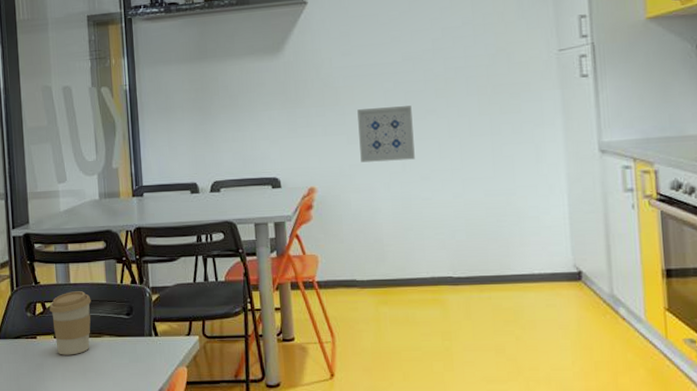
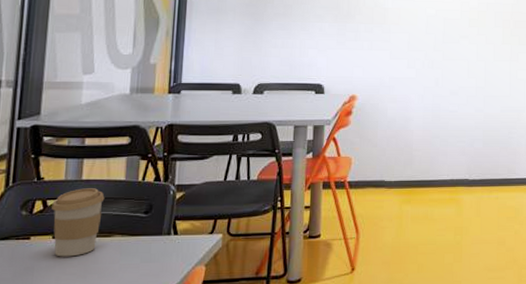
wall art: present [357,106,415,163] -> none [400,30,448,77]

